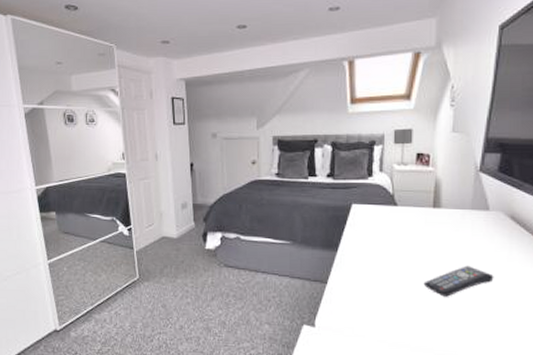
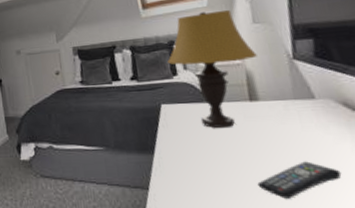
table lamp: none [366,114,449,232] -> present [167,9,257,129]

